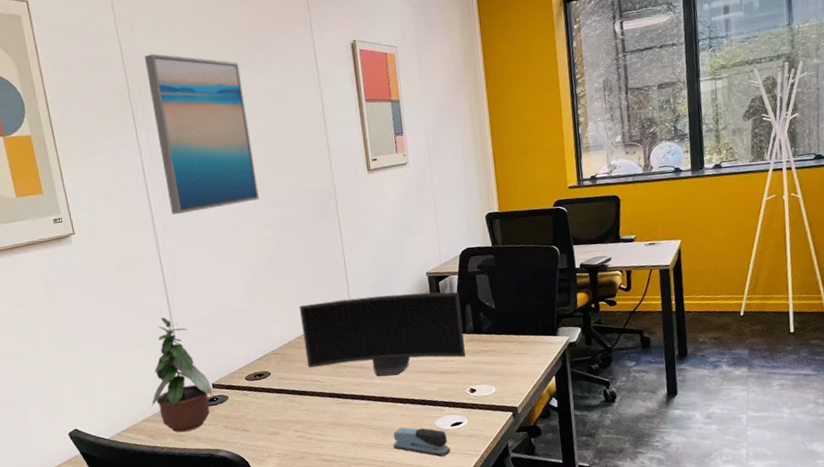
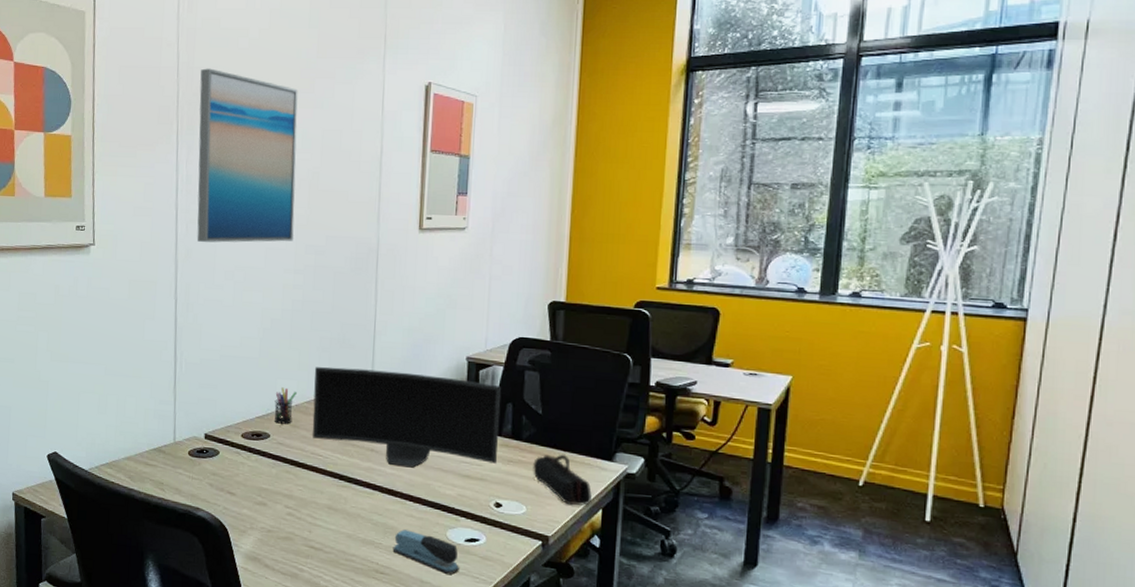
potted plant: present [151,317,213,433] -> none [136,351,204,481]
pen holder: none [268,329,288,362] -> present [274,387,296,424]
pencil case: none [495,337,546,378] -> present [533,454,592,506]

